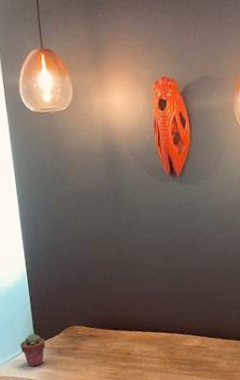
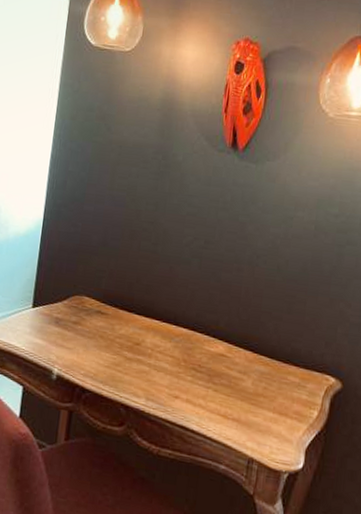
potted succulent: present [20,333,46,367] -> none [14,293,45,334]

